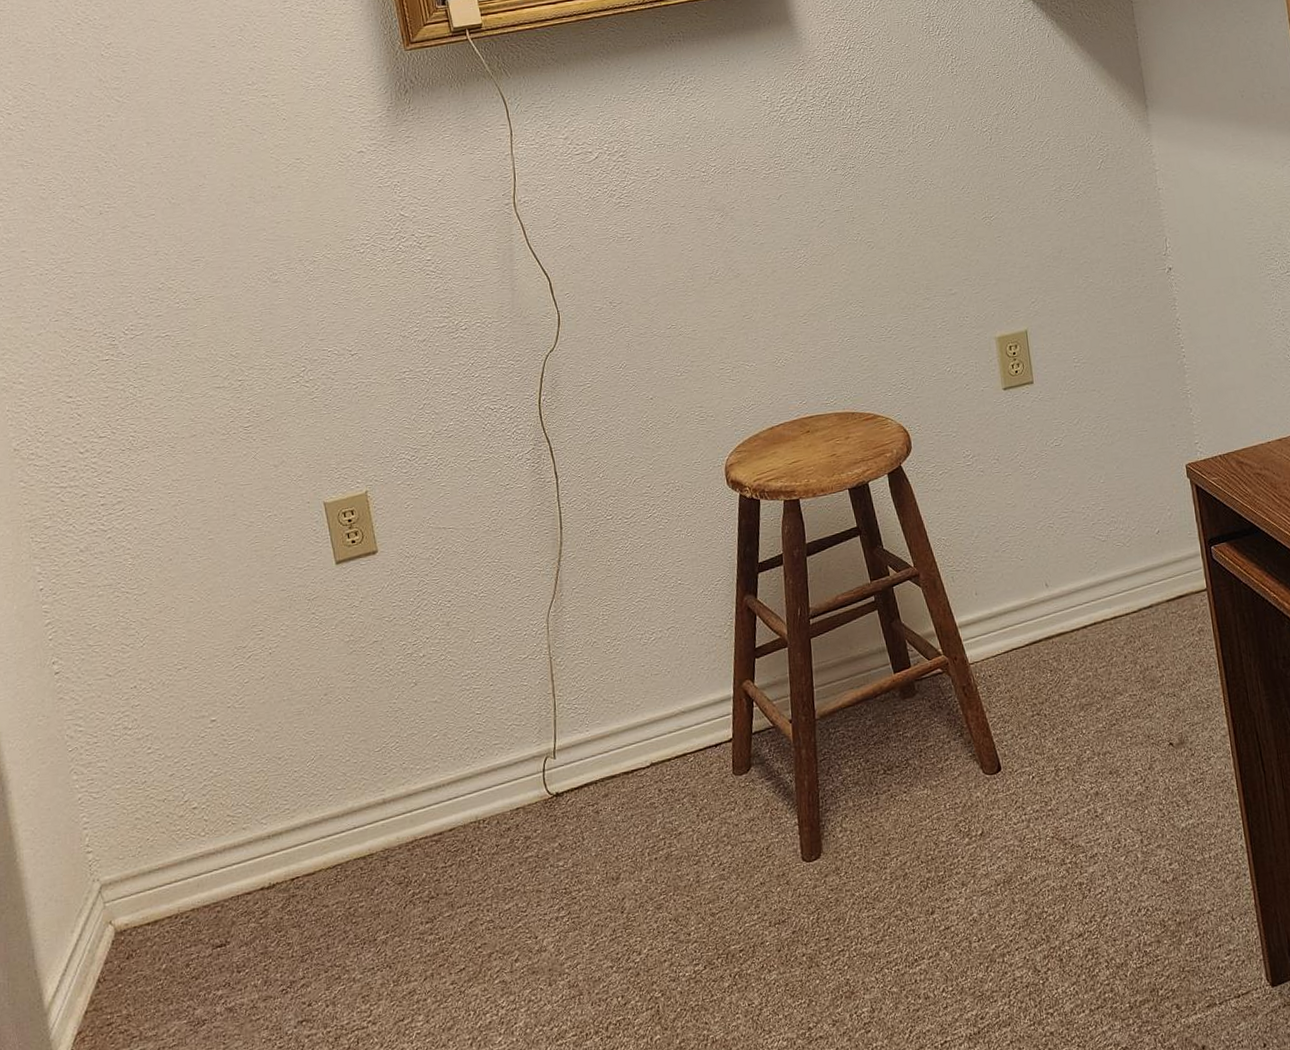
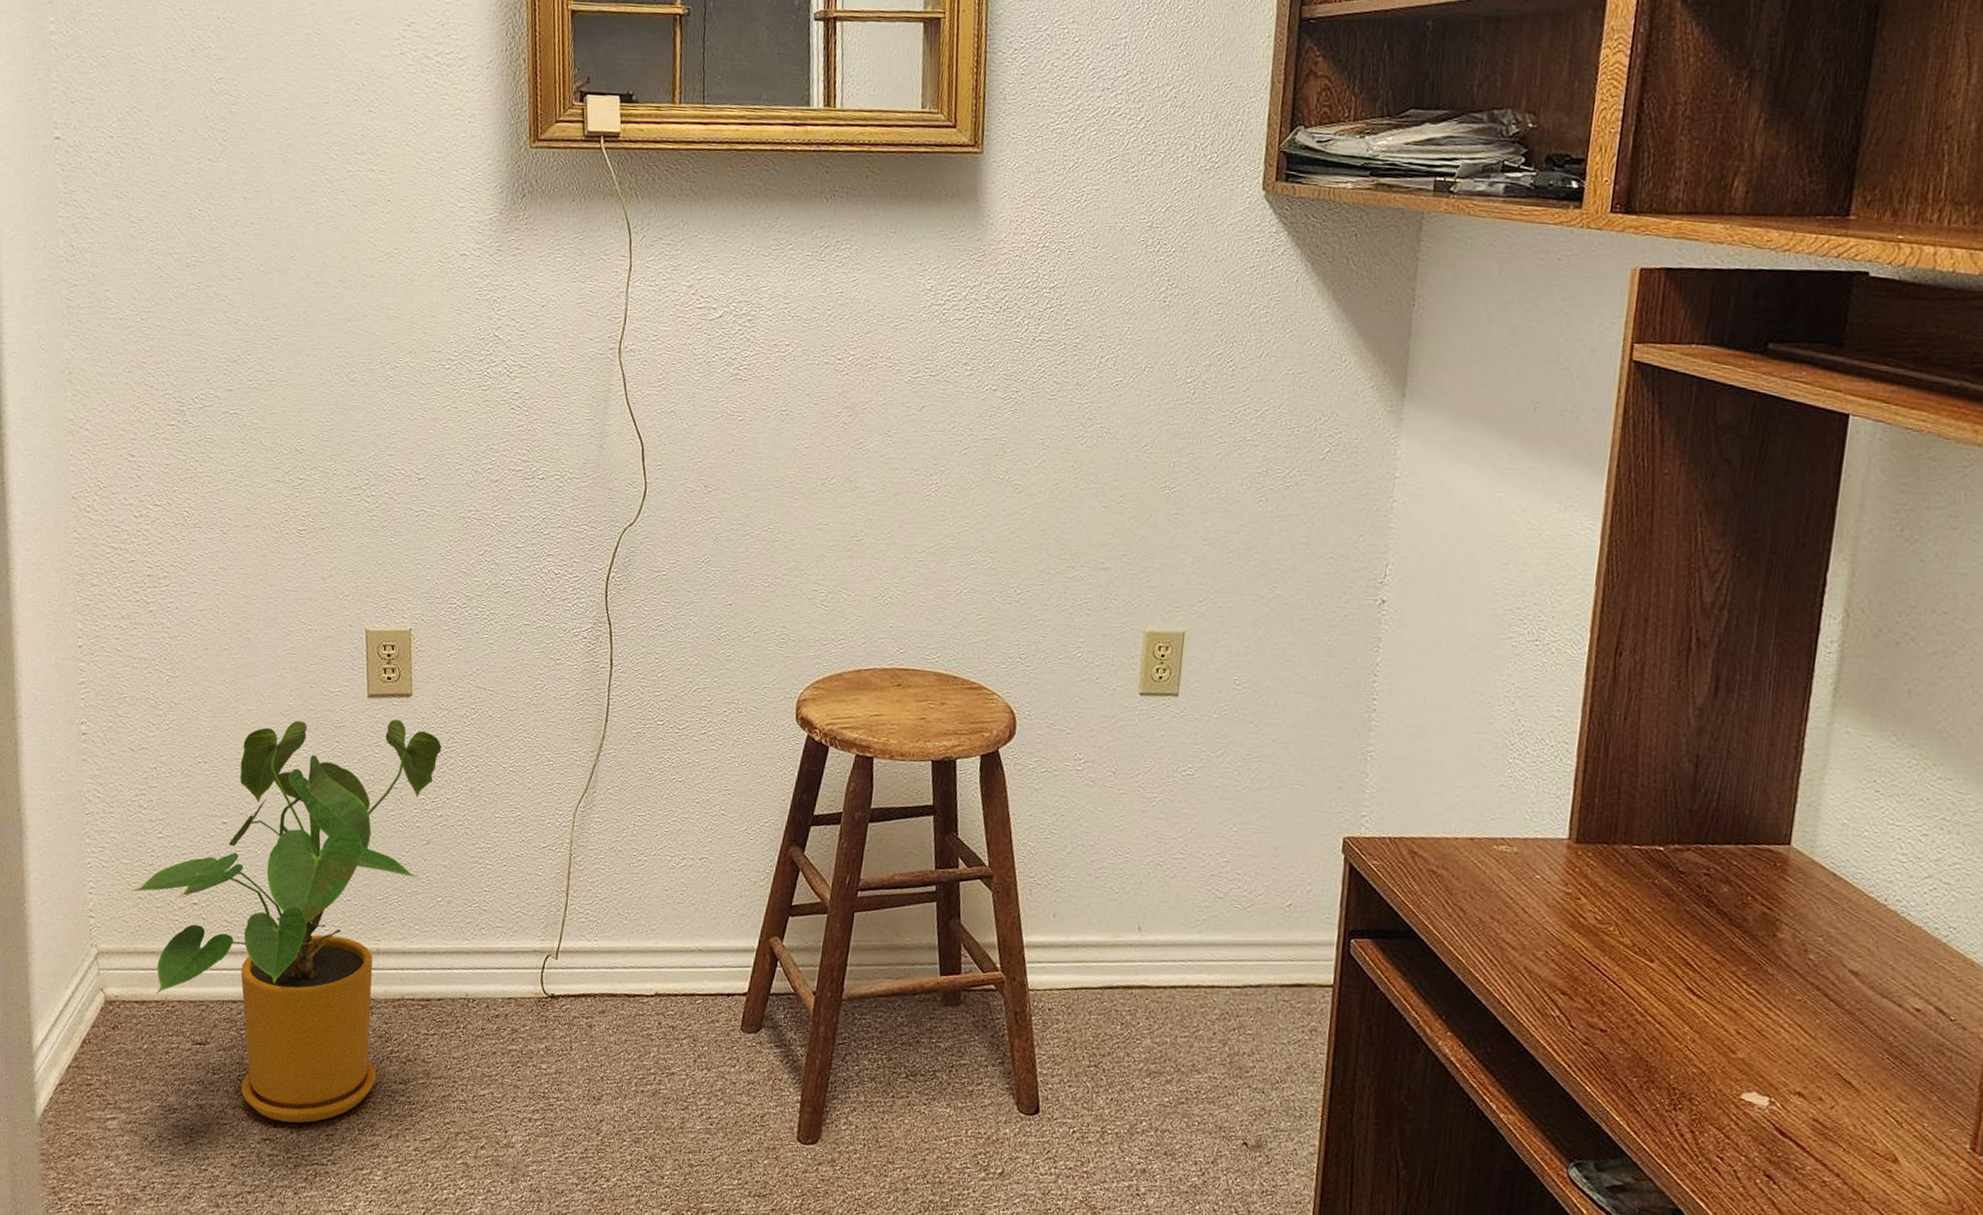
house plant: none [128,577,414,1000] -> present [132,719,442,1123]

